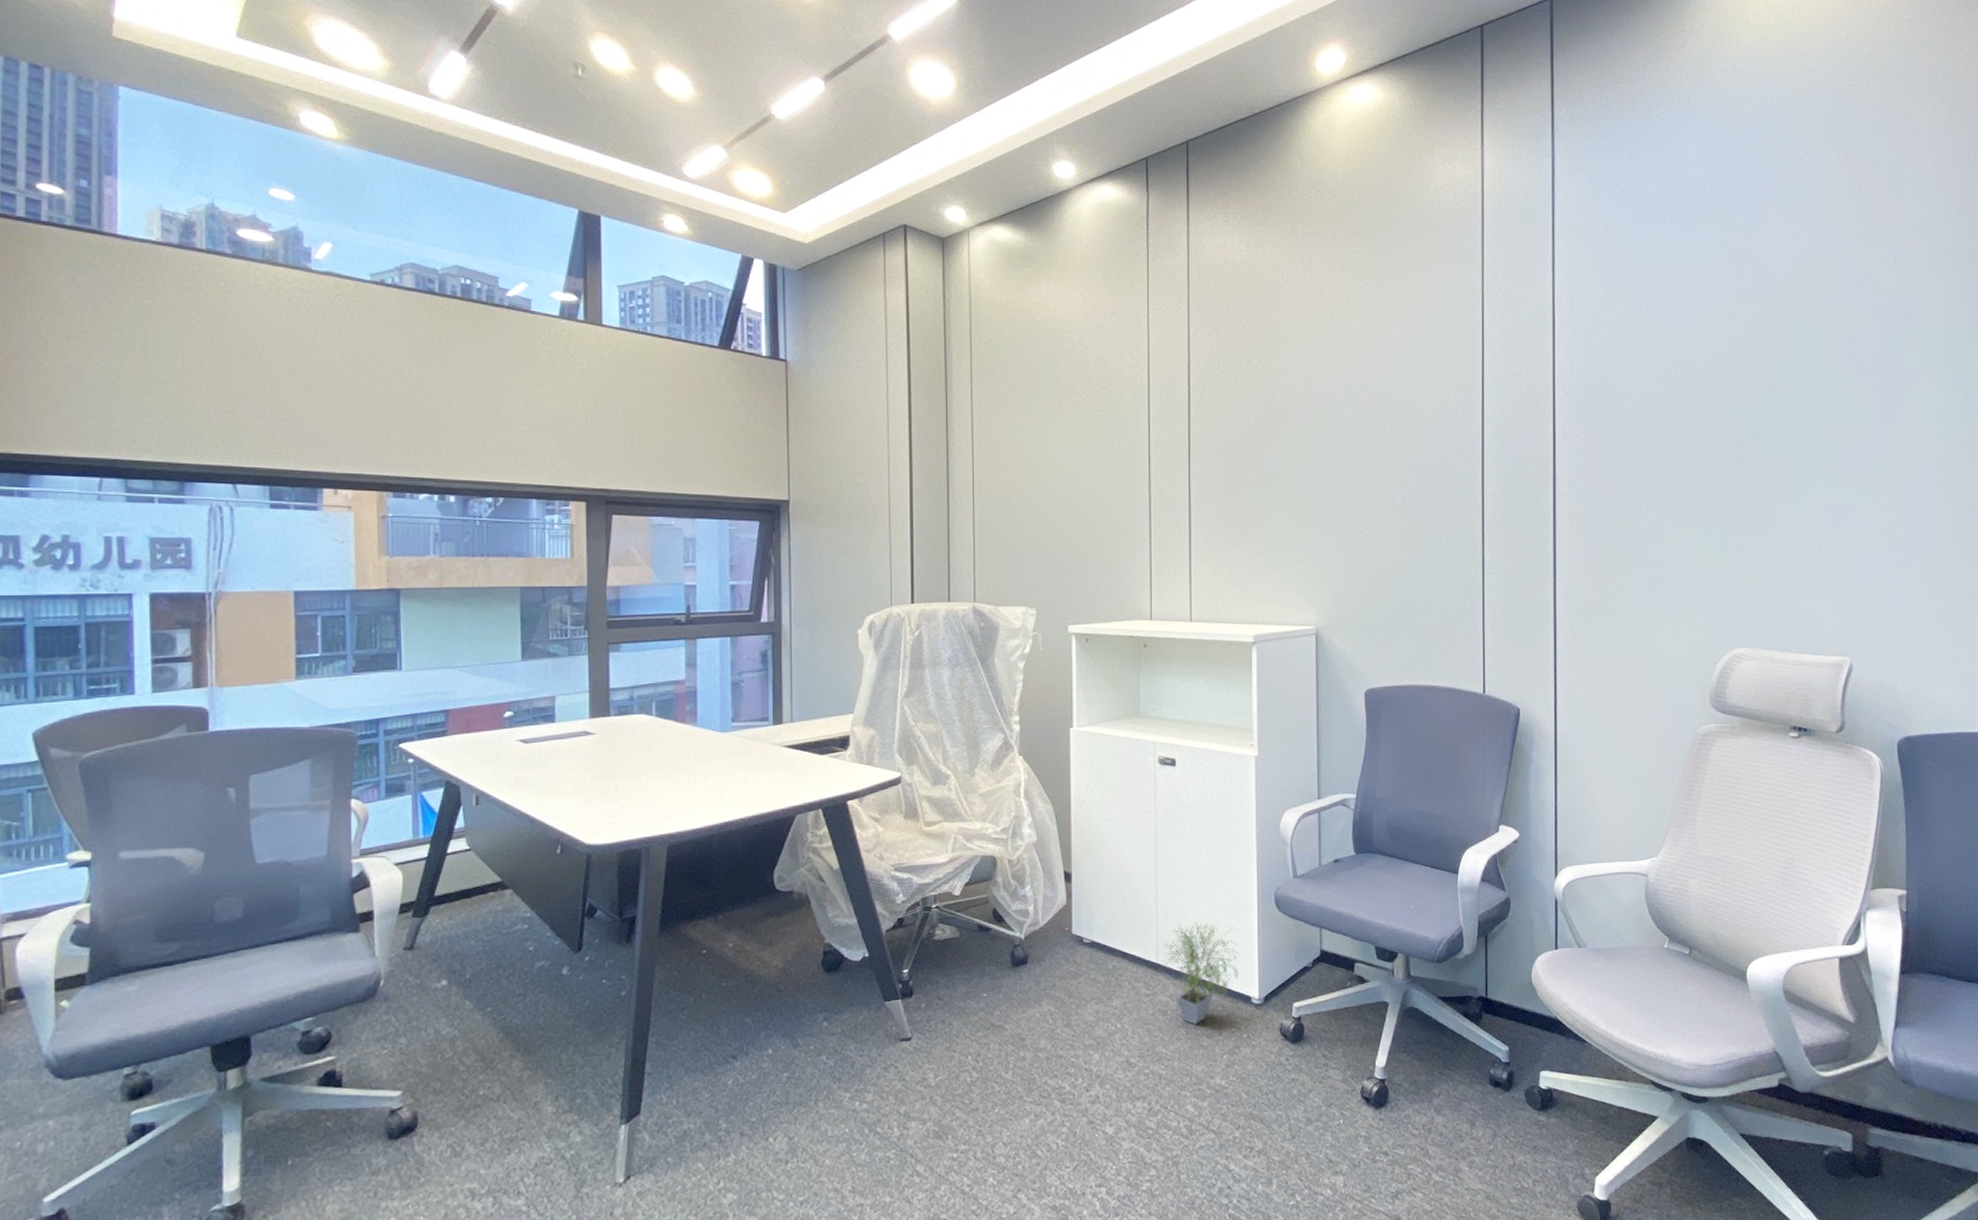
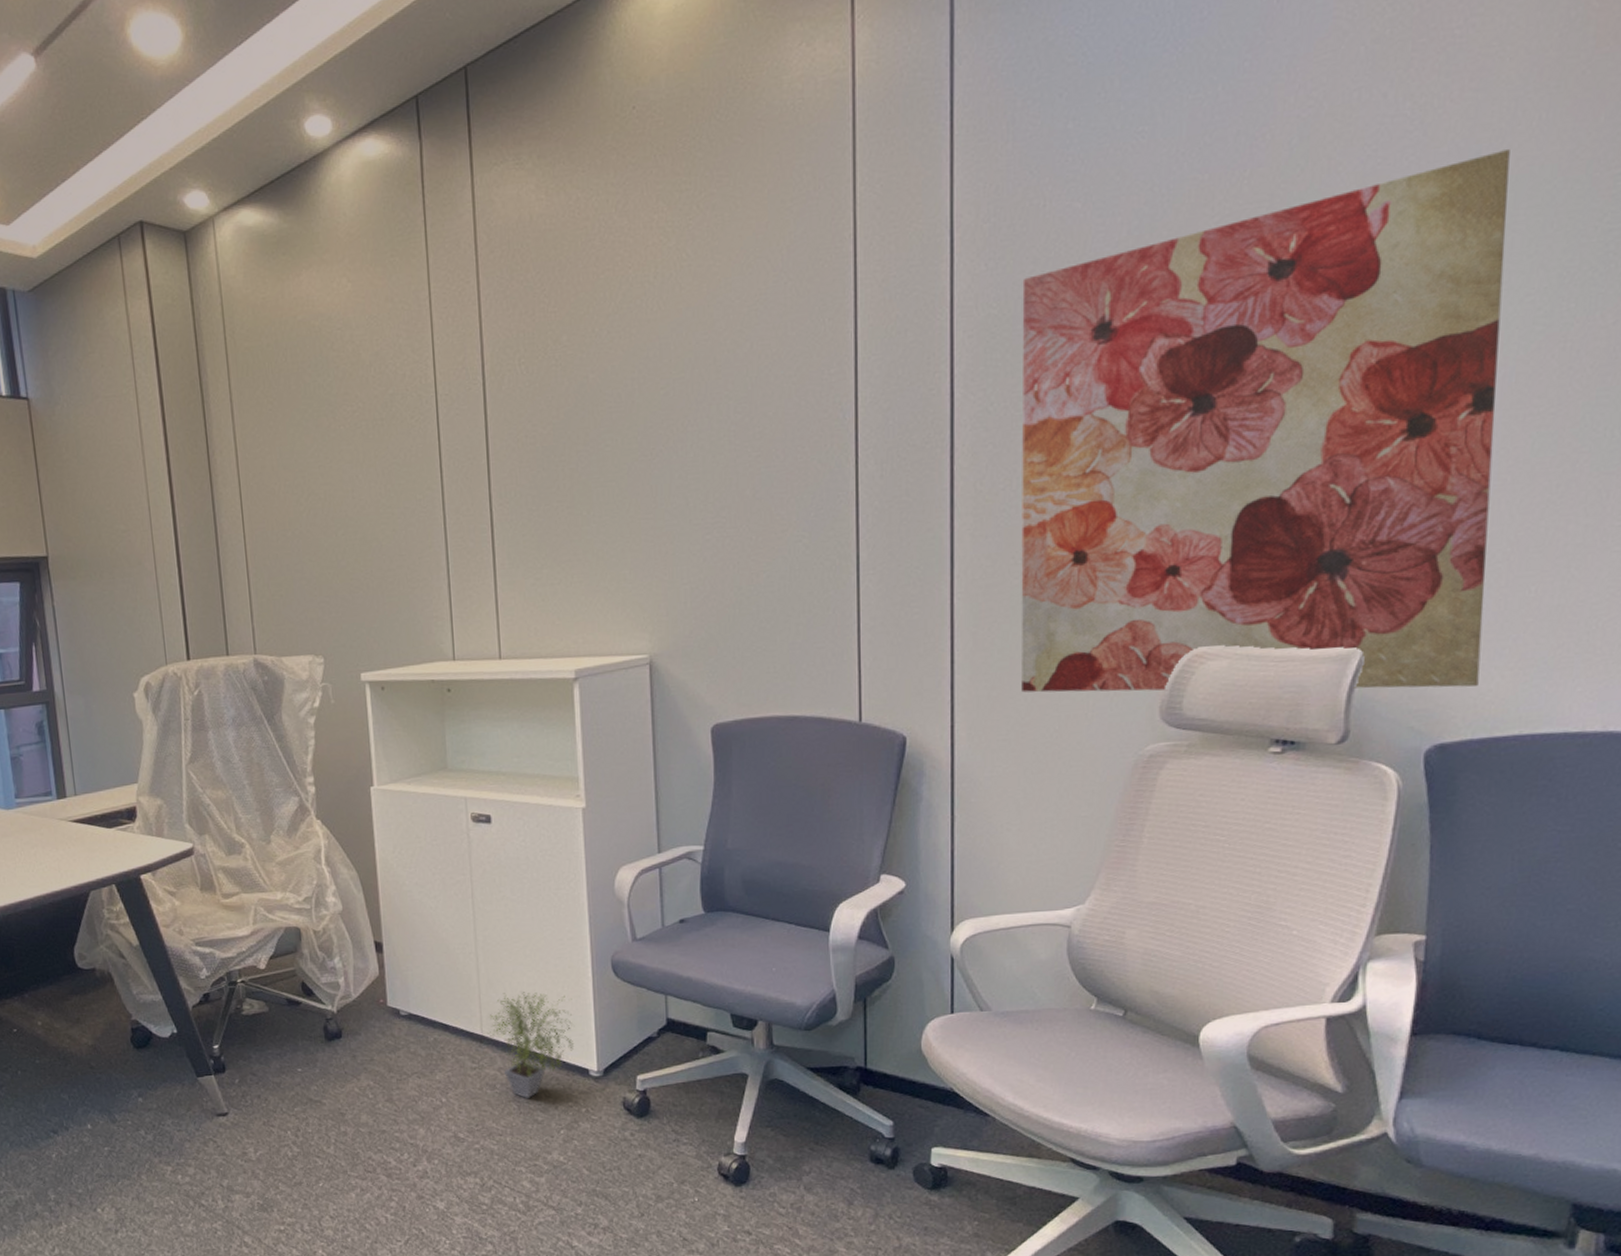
wall art: none [1604,304,1931,693] -> present [1021,149,1510,693]

